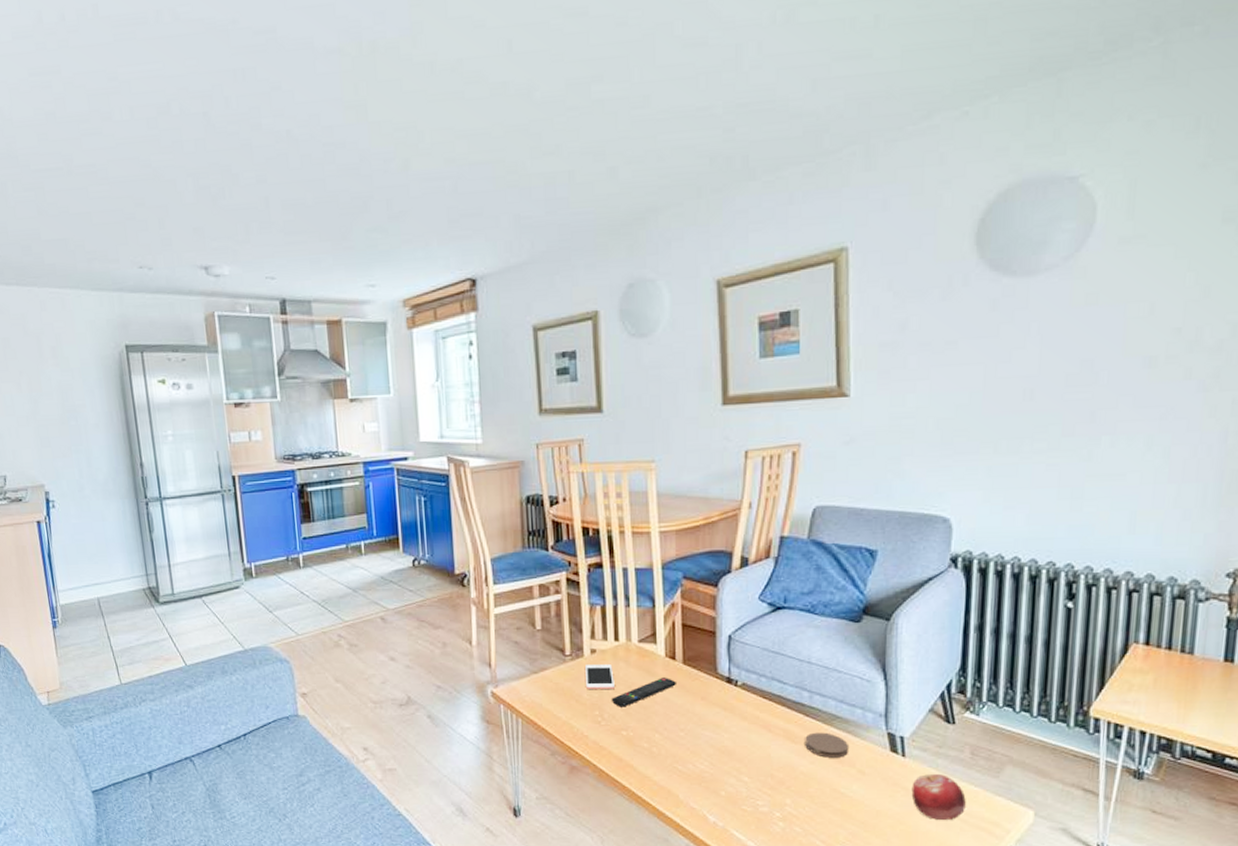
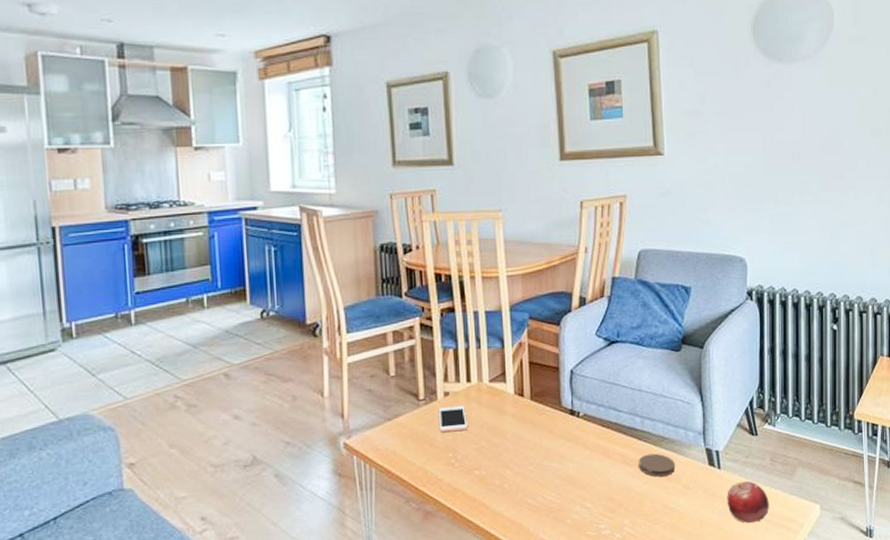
remote control: present [611,678,676,707] -> none [464,414,525,447]

